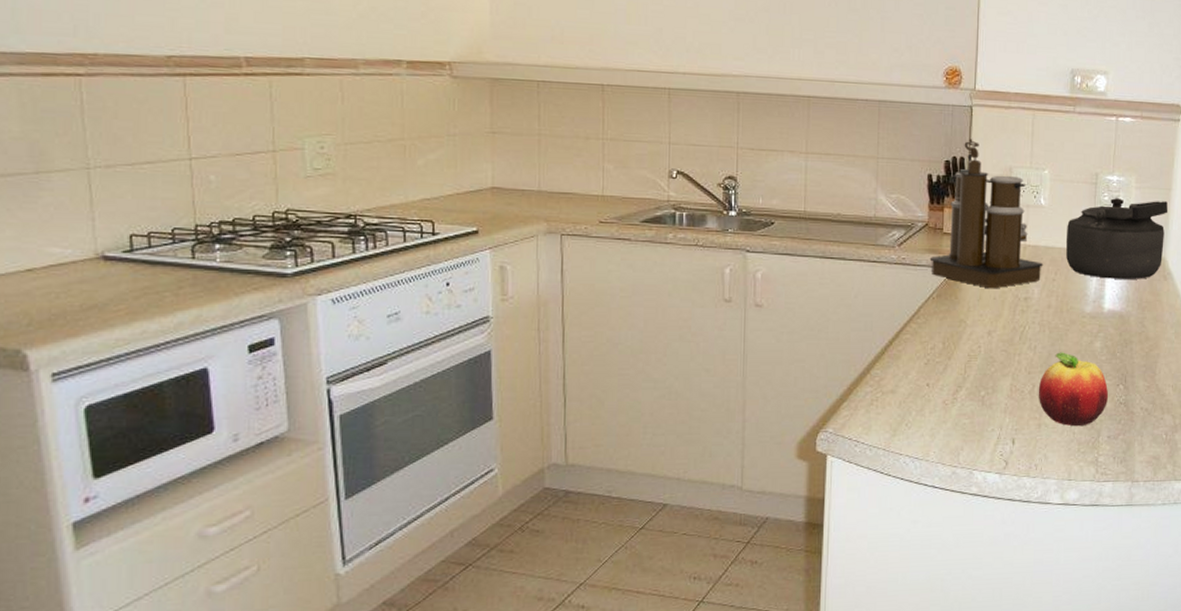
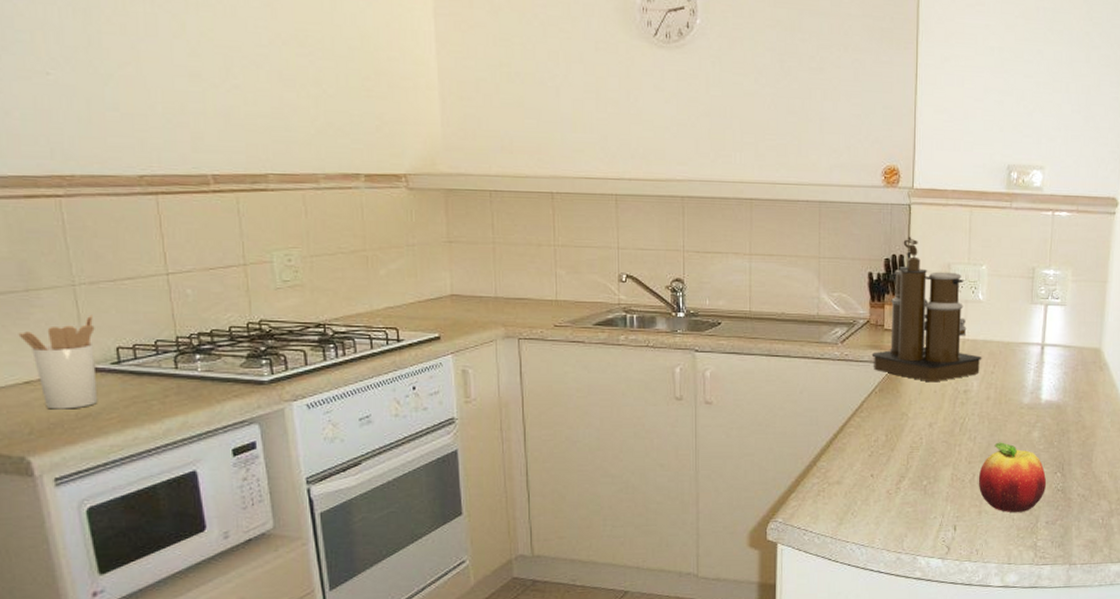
utensil holder: none [24,200,108,300] -> present [18,315,98,410]
kettle: present [1066,198,1169,279] -> none [1004,292,1104,371]

